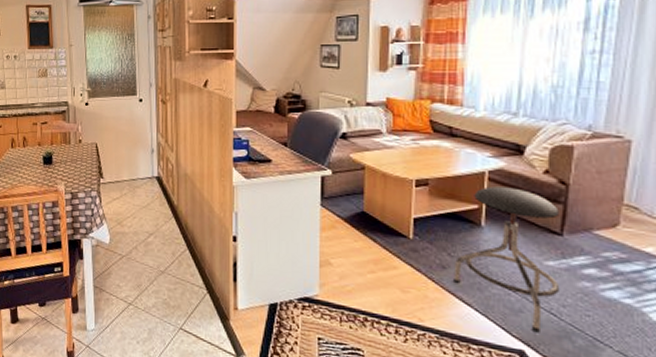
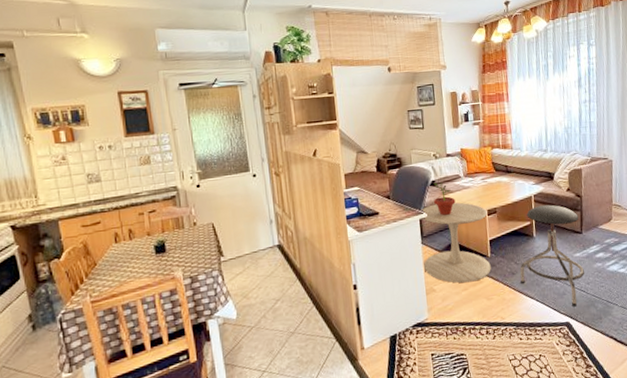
side table: none [321,161,415,265] -> present [419,202,491,283]
potted plant: none [343,136,372,177] -> present [433,182,456,215]

